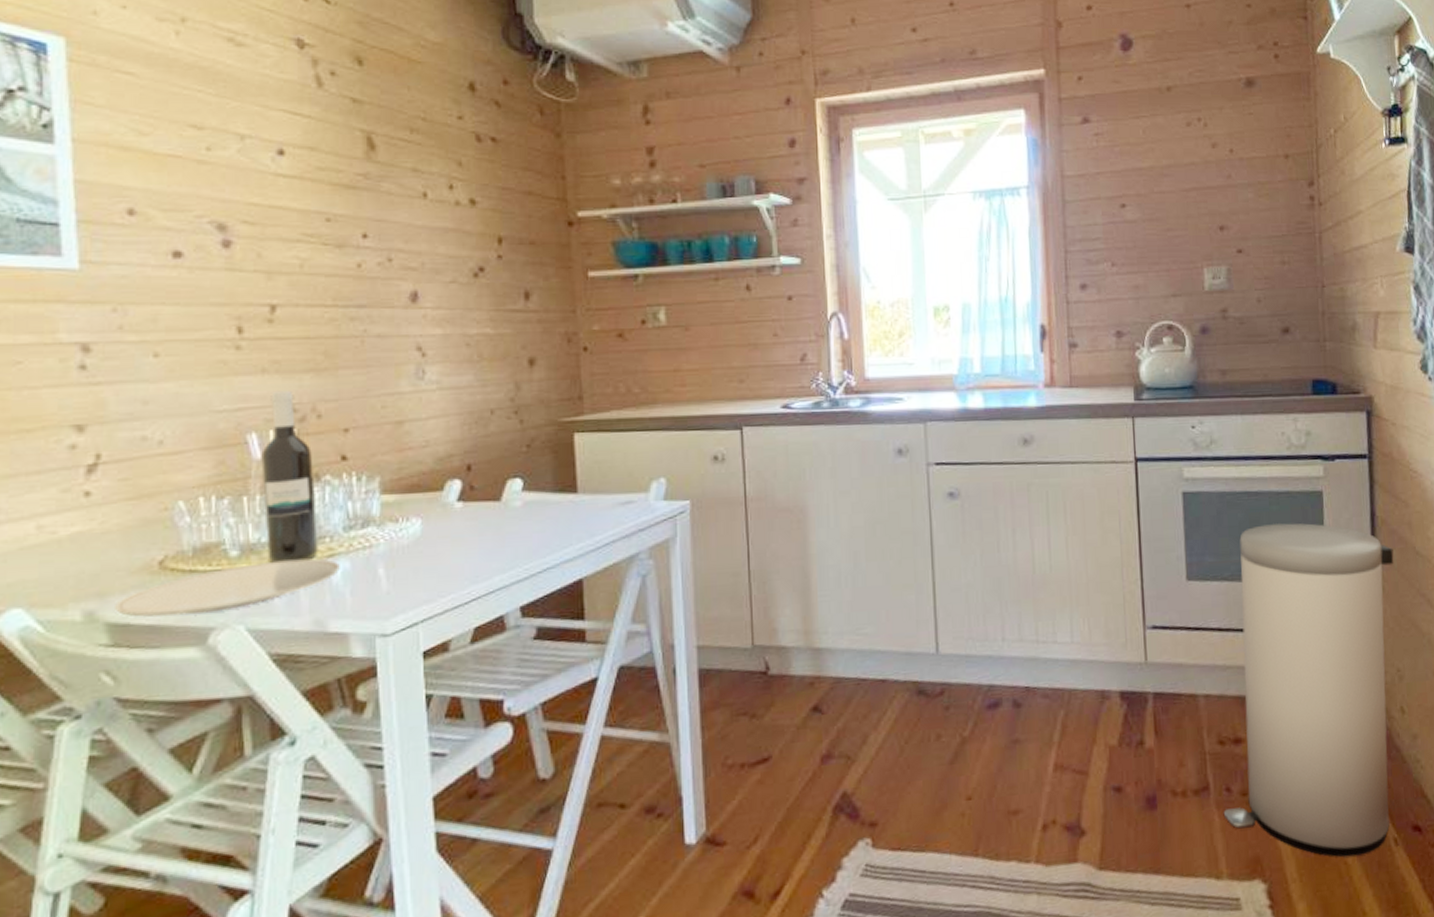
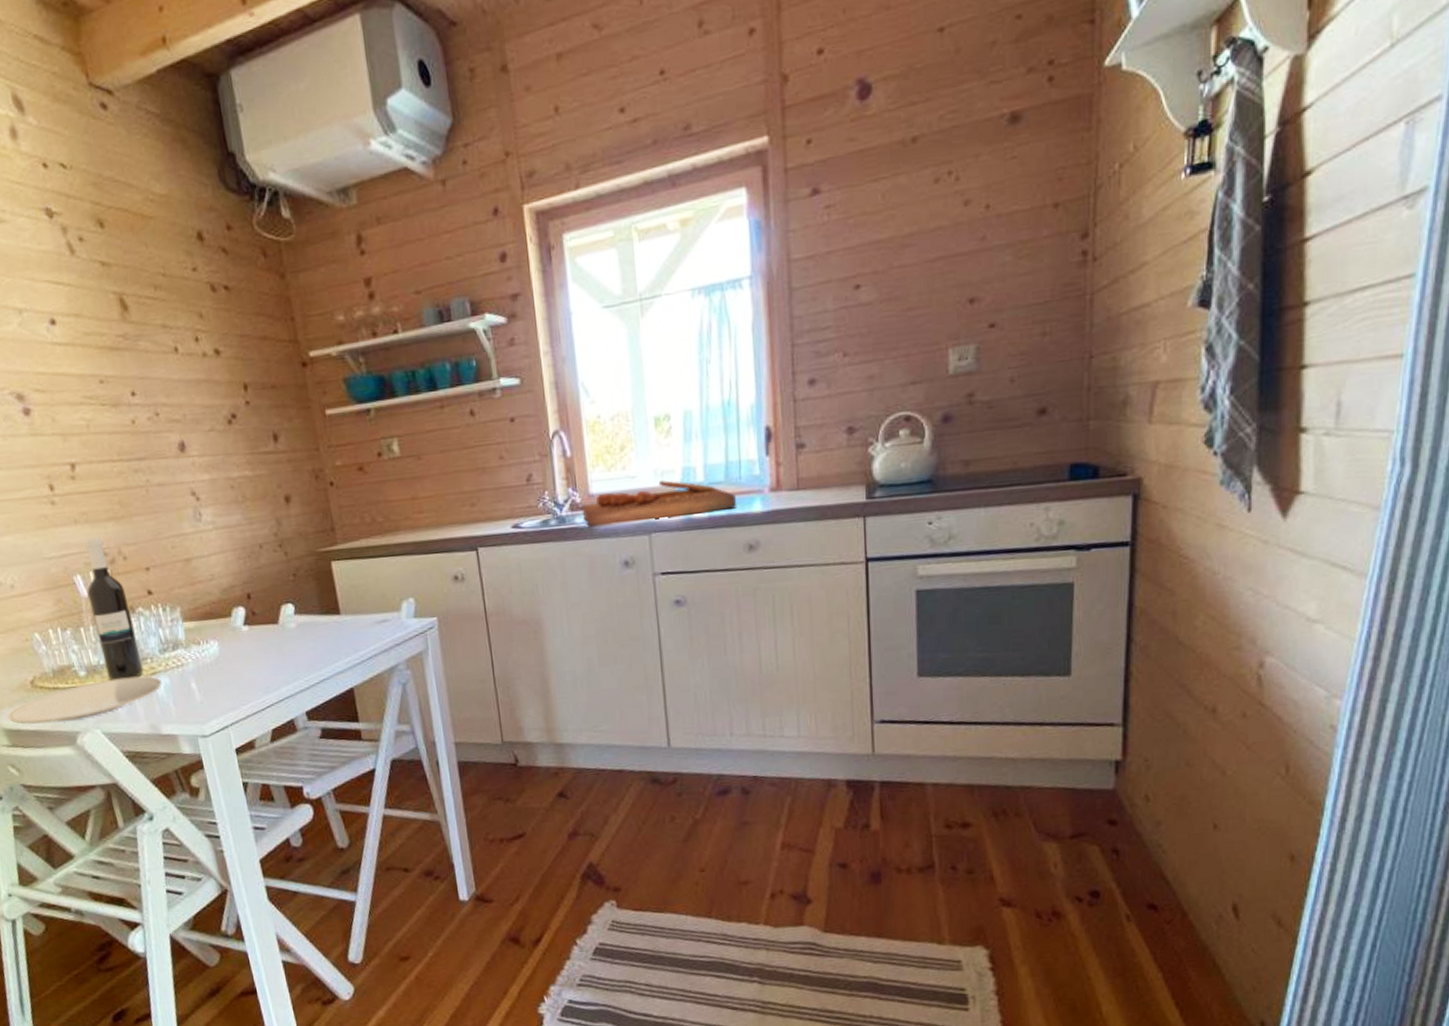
cutting board: none [856,369,1013,414] -> present [581,480,737,529]
pedal bin: present [1223,523,1394,857] -> none [947,616,1152,930]

